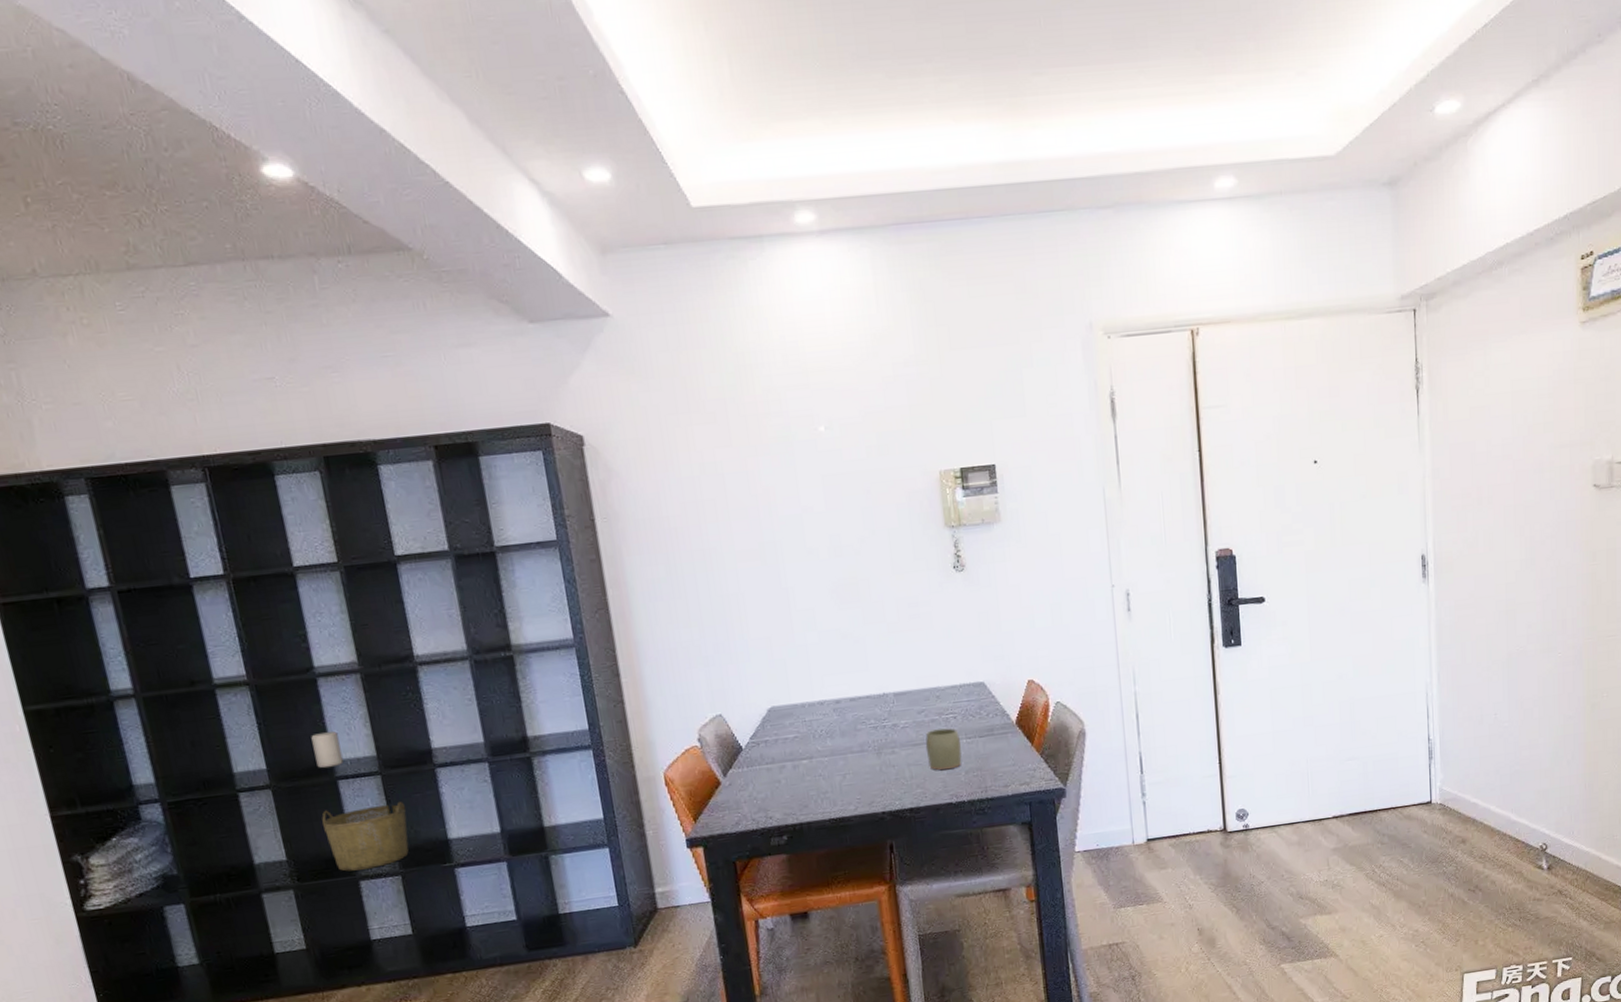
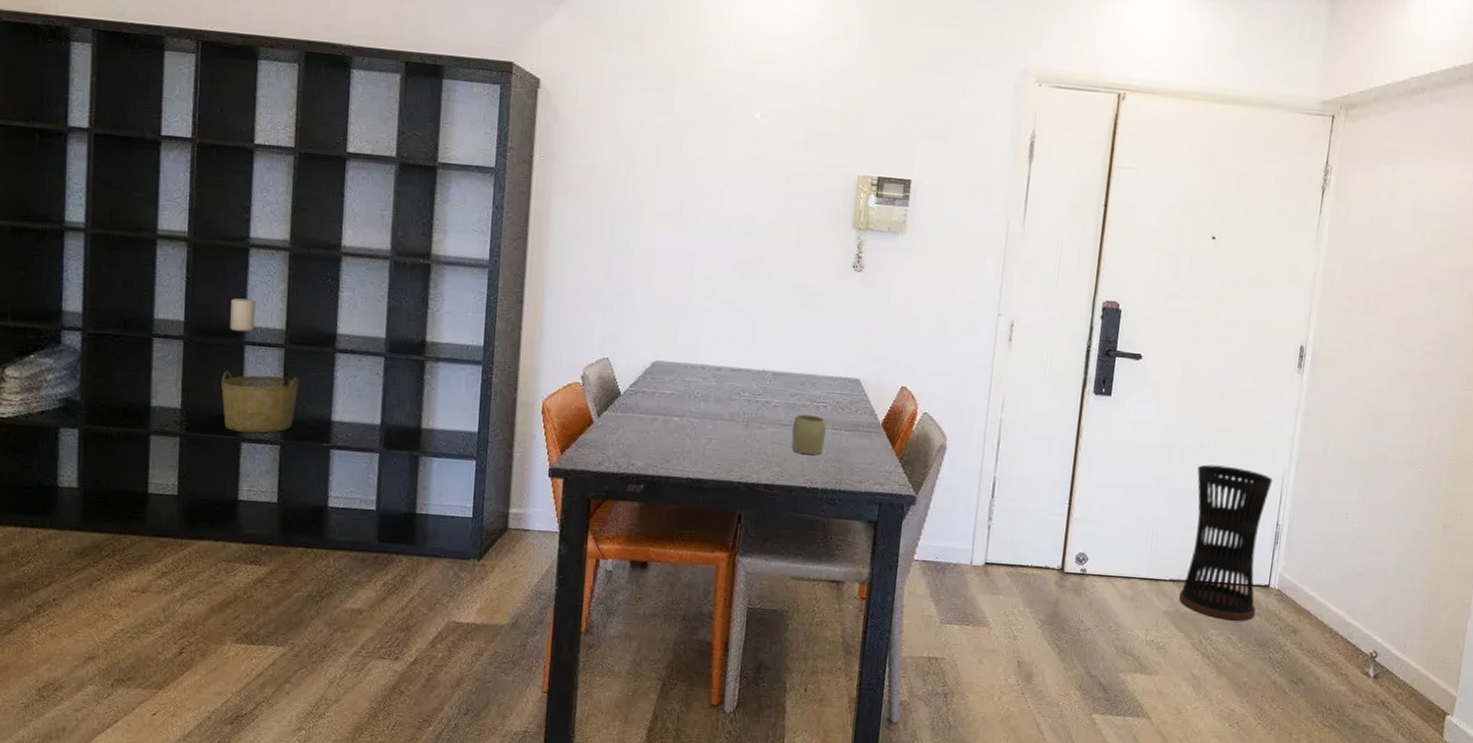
umbrella stand: none [1340,691,1423,845] -> present [1179,464,1272,621]

